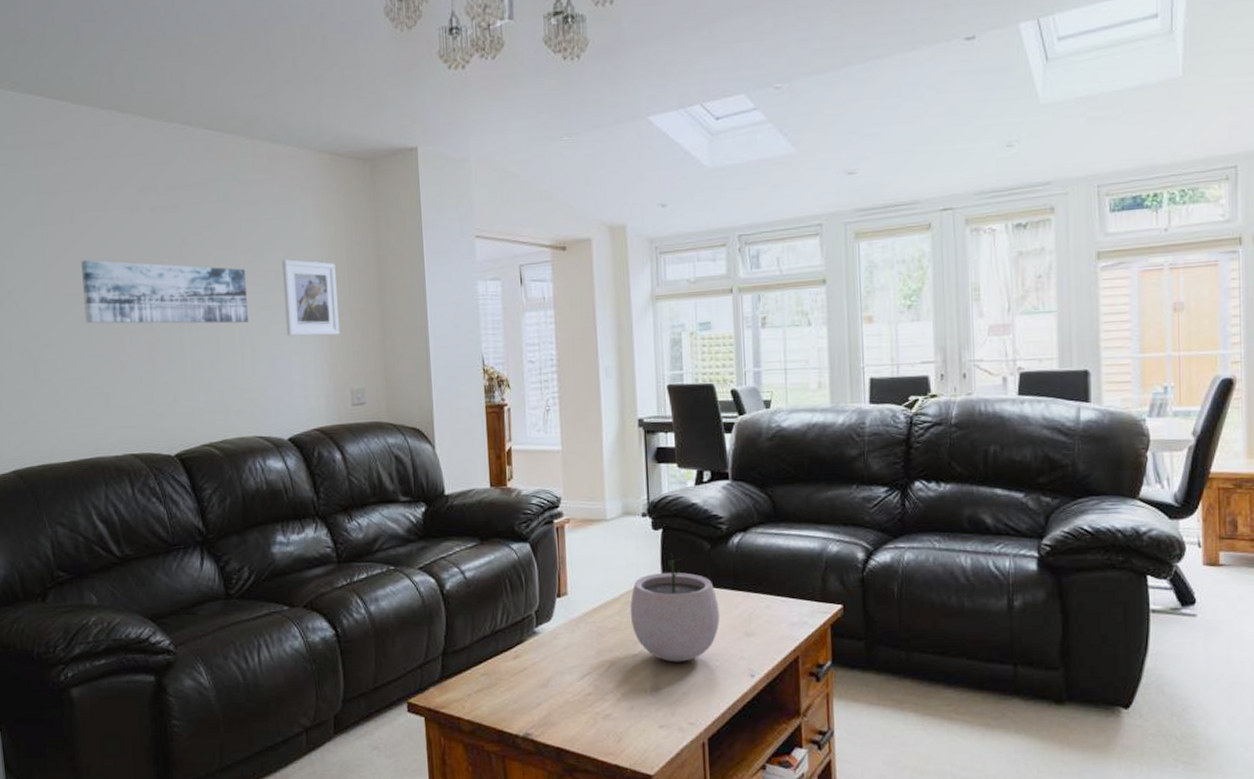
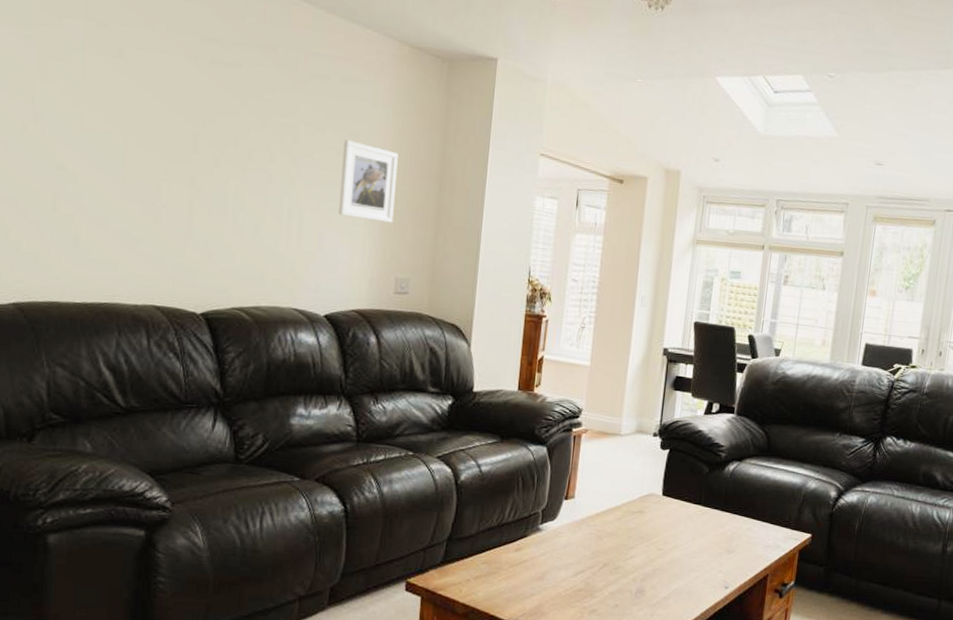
wall art: present [81,260,248,324] -> none [121,98,305,194]
plant pot: present [630,552,720,662] -> none [628,471,708,570]

